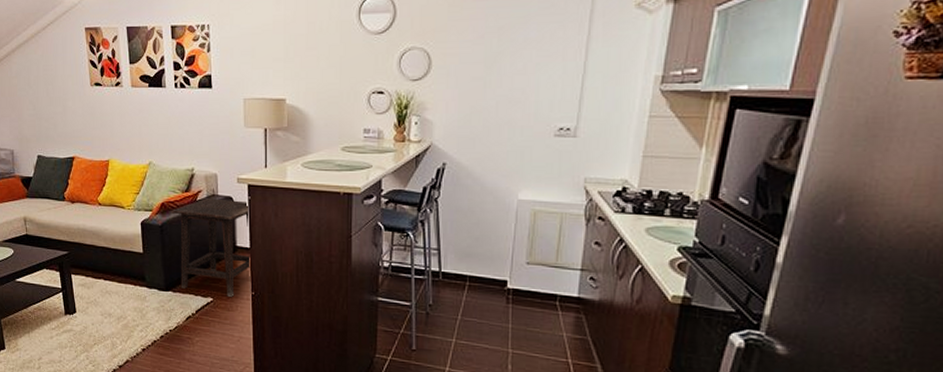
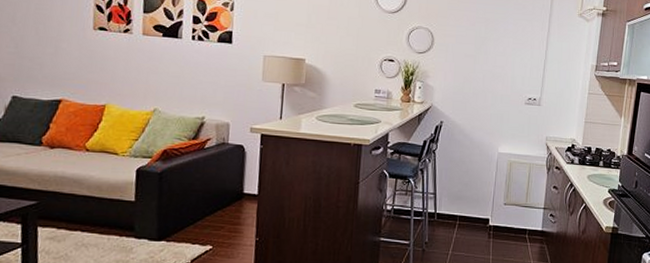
side table: present [171,198,250,297] -> none [174,146,259,244]

